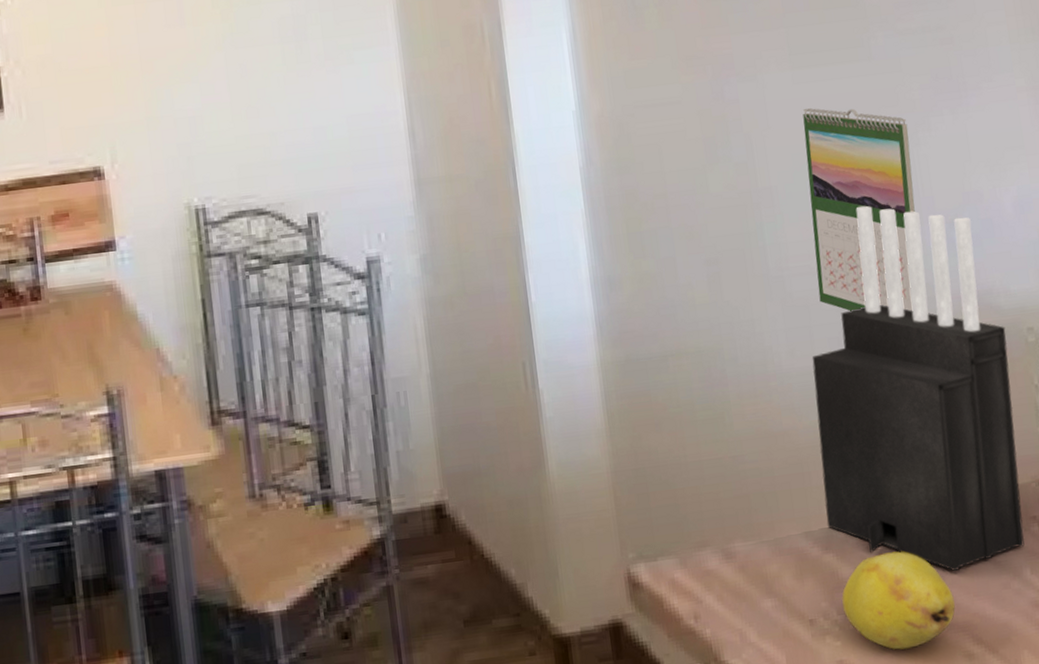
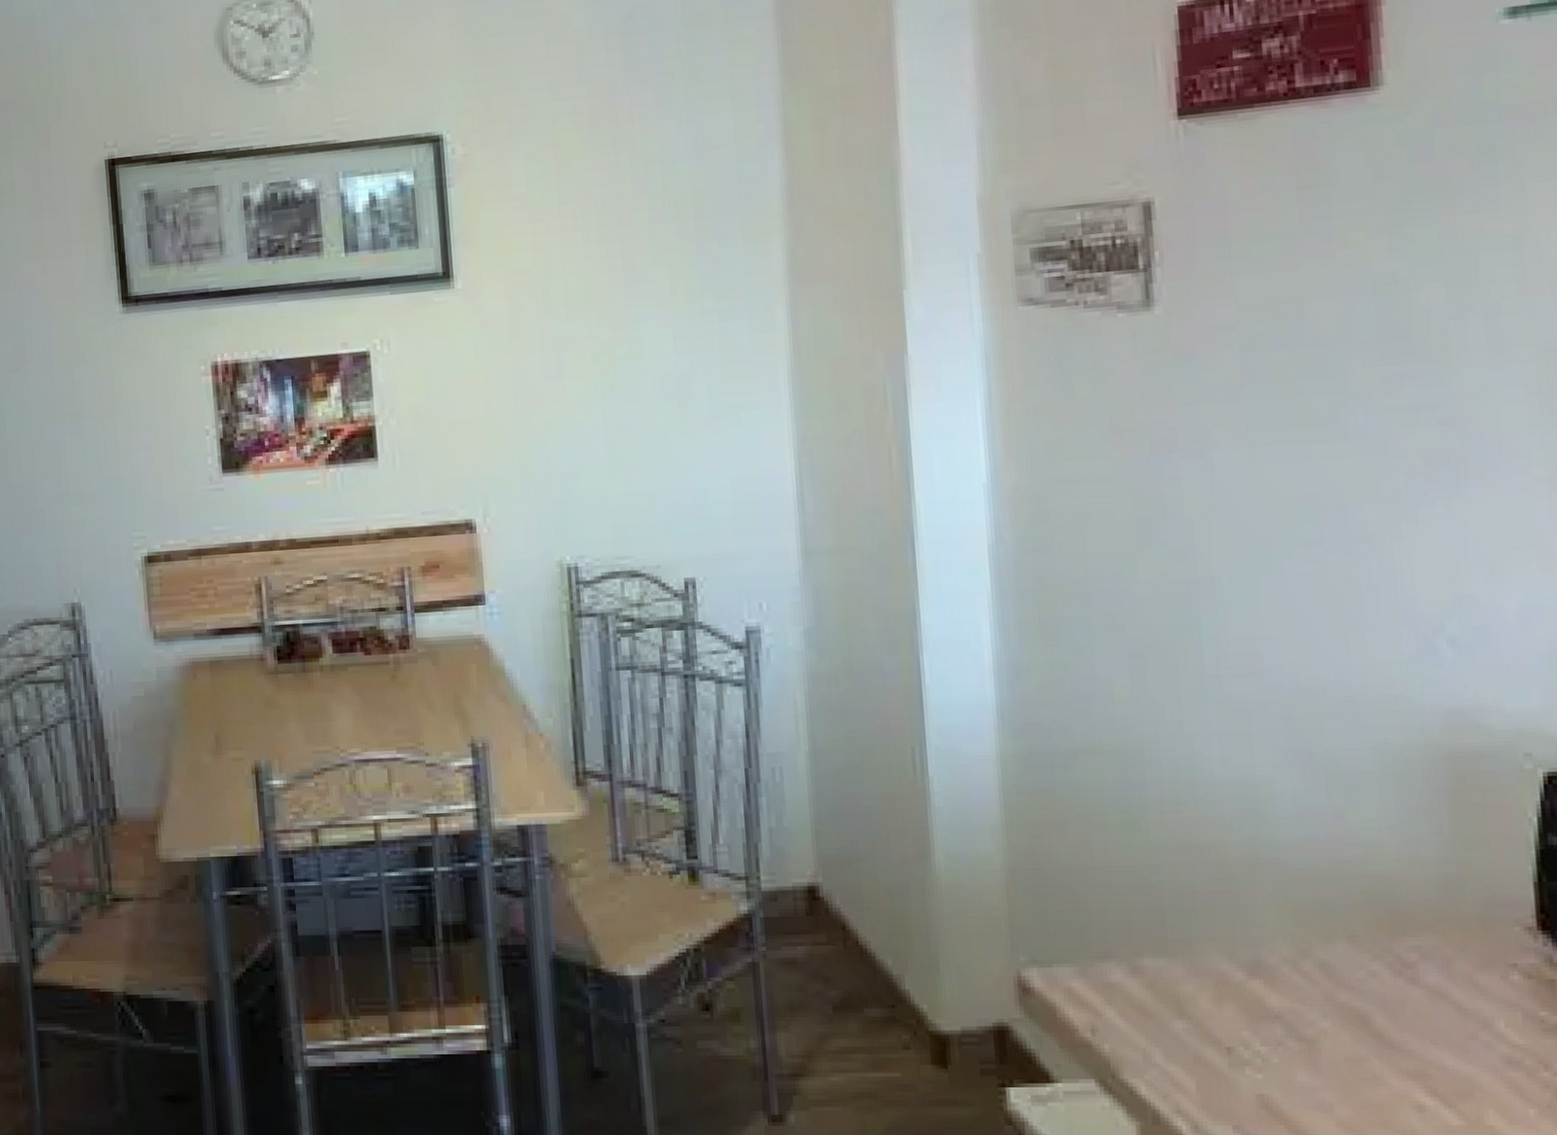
calendar: present [803,107,915,312] -> none [1257,490,1391,725]
knife block: present [812,206,1025,571] -> none [1249,604,1501,1013]
fruit: present [842,551,955,650] -> none [1267,986,1406,1091]

